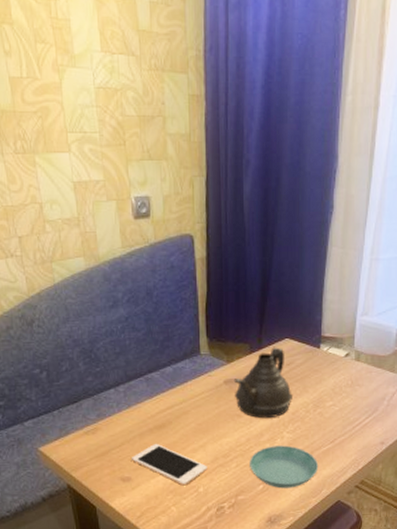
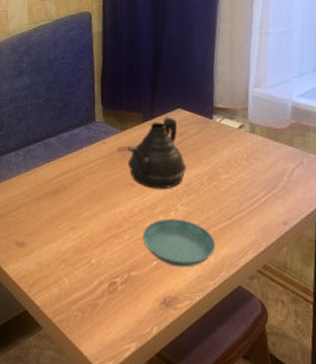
cell phone: present [132,444,207,486] -> none [27,209,100,256]

